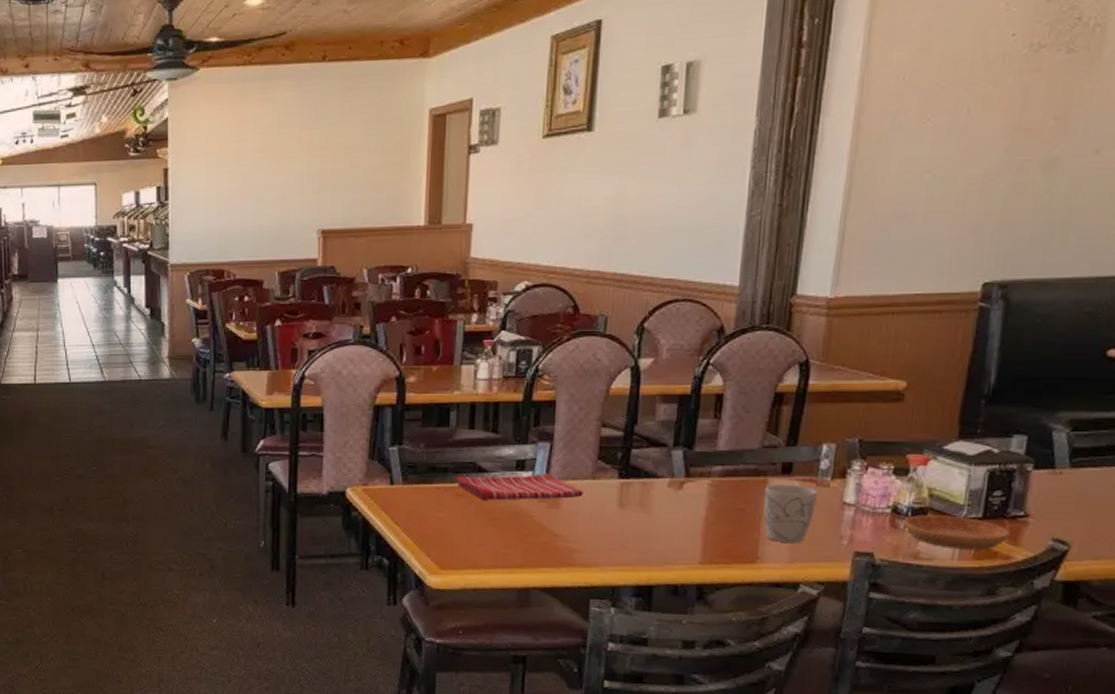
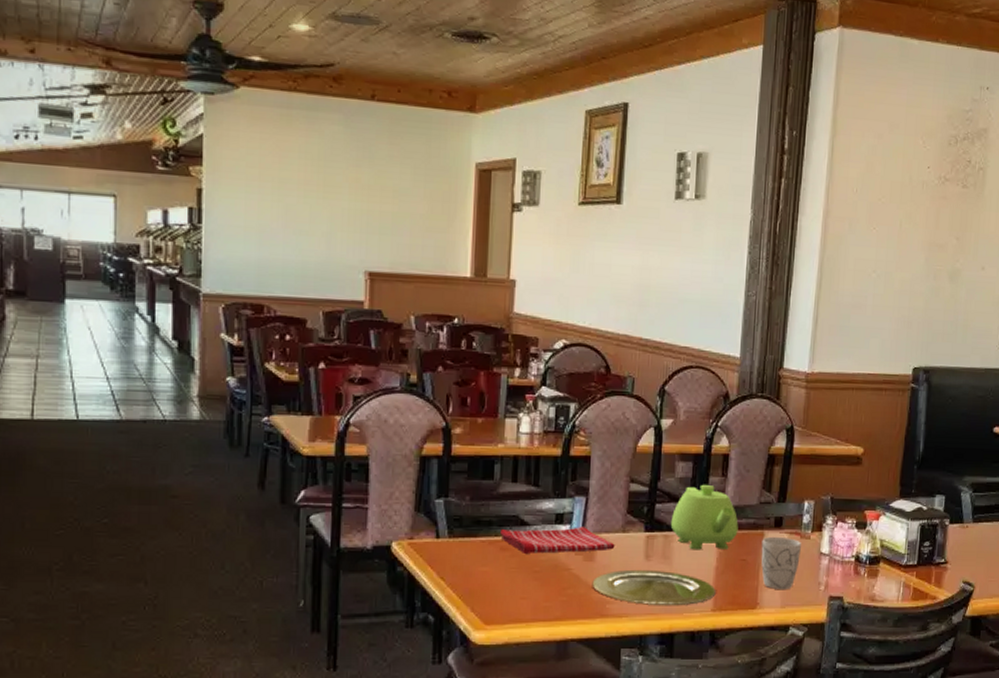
plate: none [557,518,705,558] -> present [592,569,716,606]
teapot: none [649,427,735,499] -> present [670,484,739,550]
saucer: present [902,515,1010,550] -> none [863,563,936,592]

